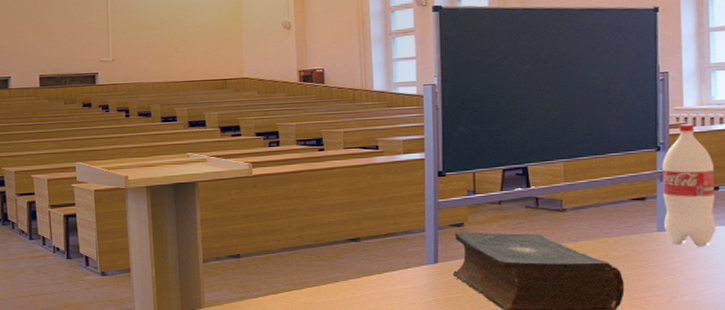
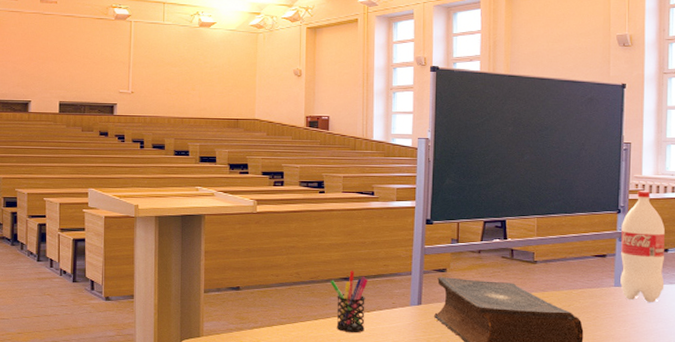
pen holder: none [336,231,378,297] -> present [330,271,368,333]

